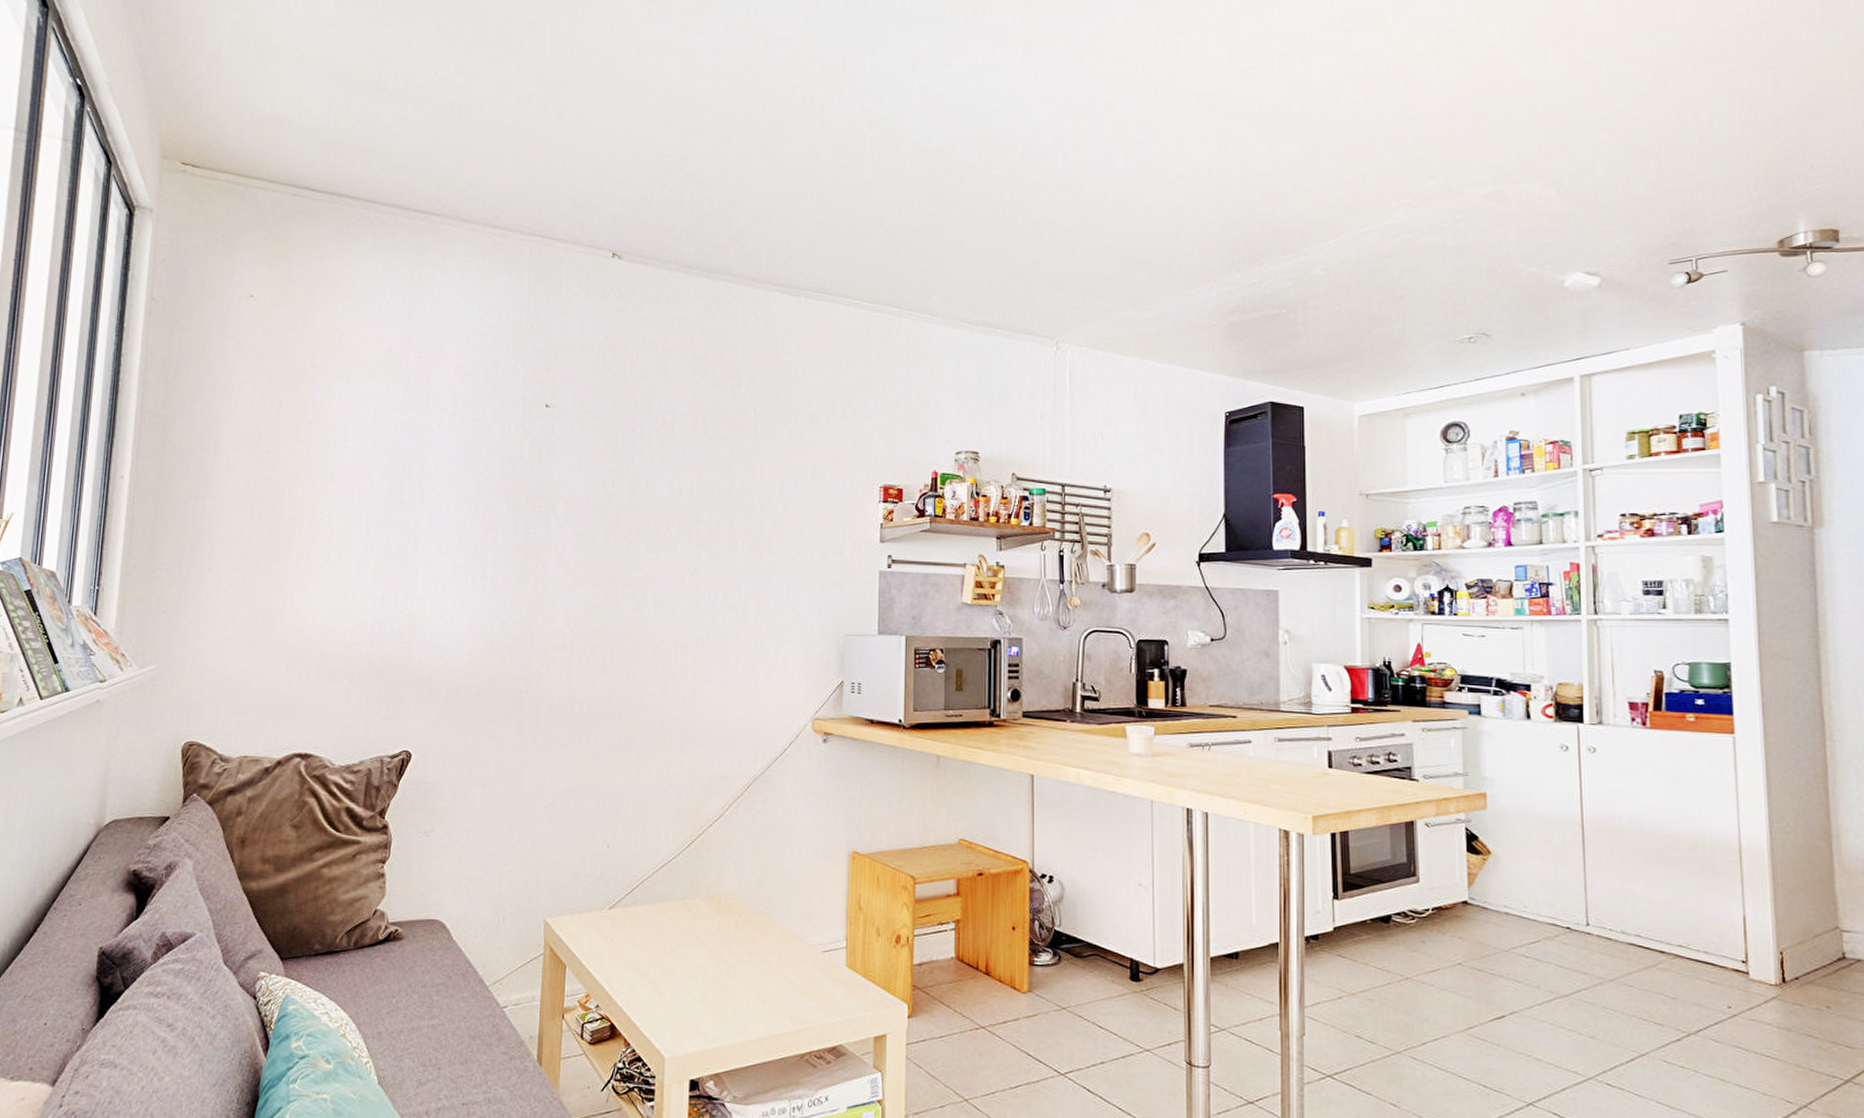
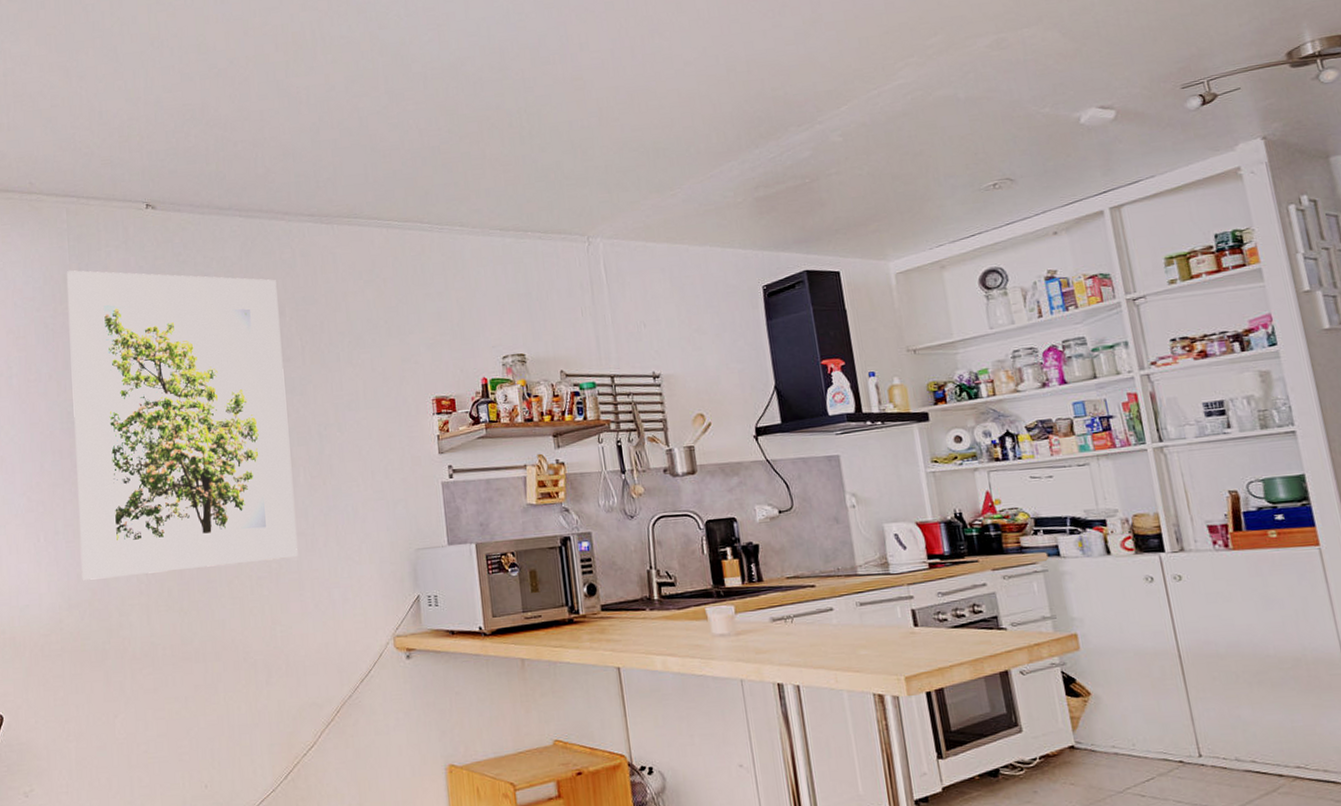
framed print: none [506,311,736,629] -> present [67,270,298,580]

